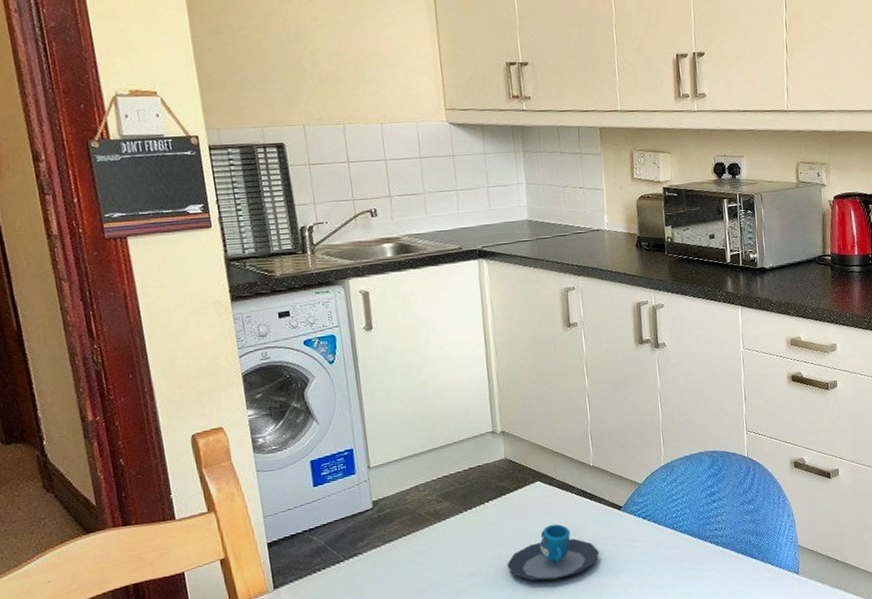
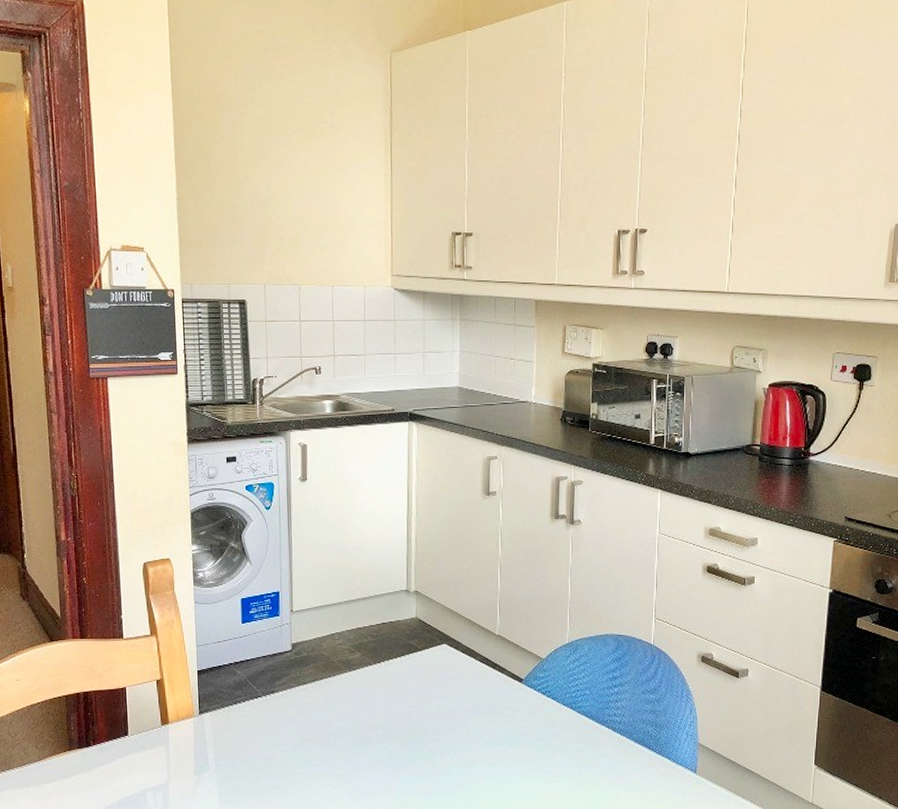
mug: present [507,524,599,581] -> none [408,688,496,742]

